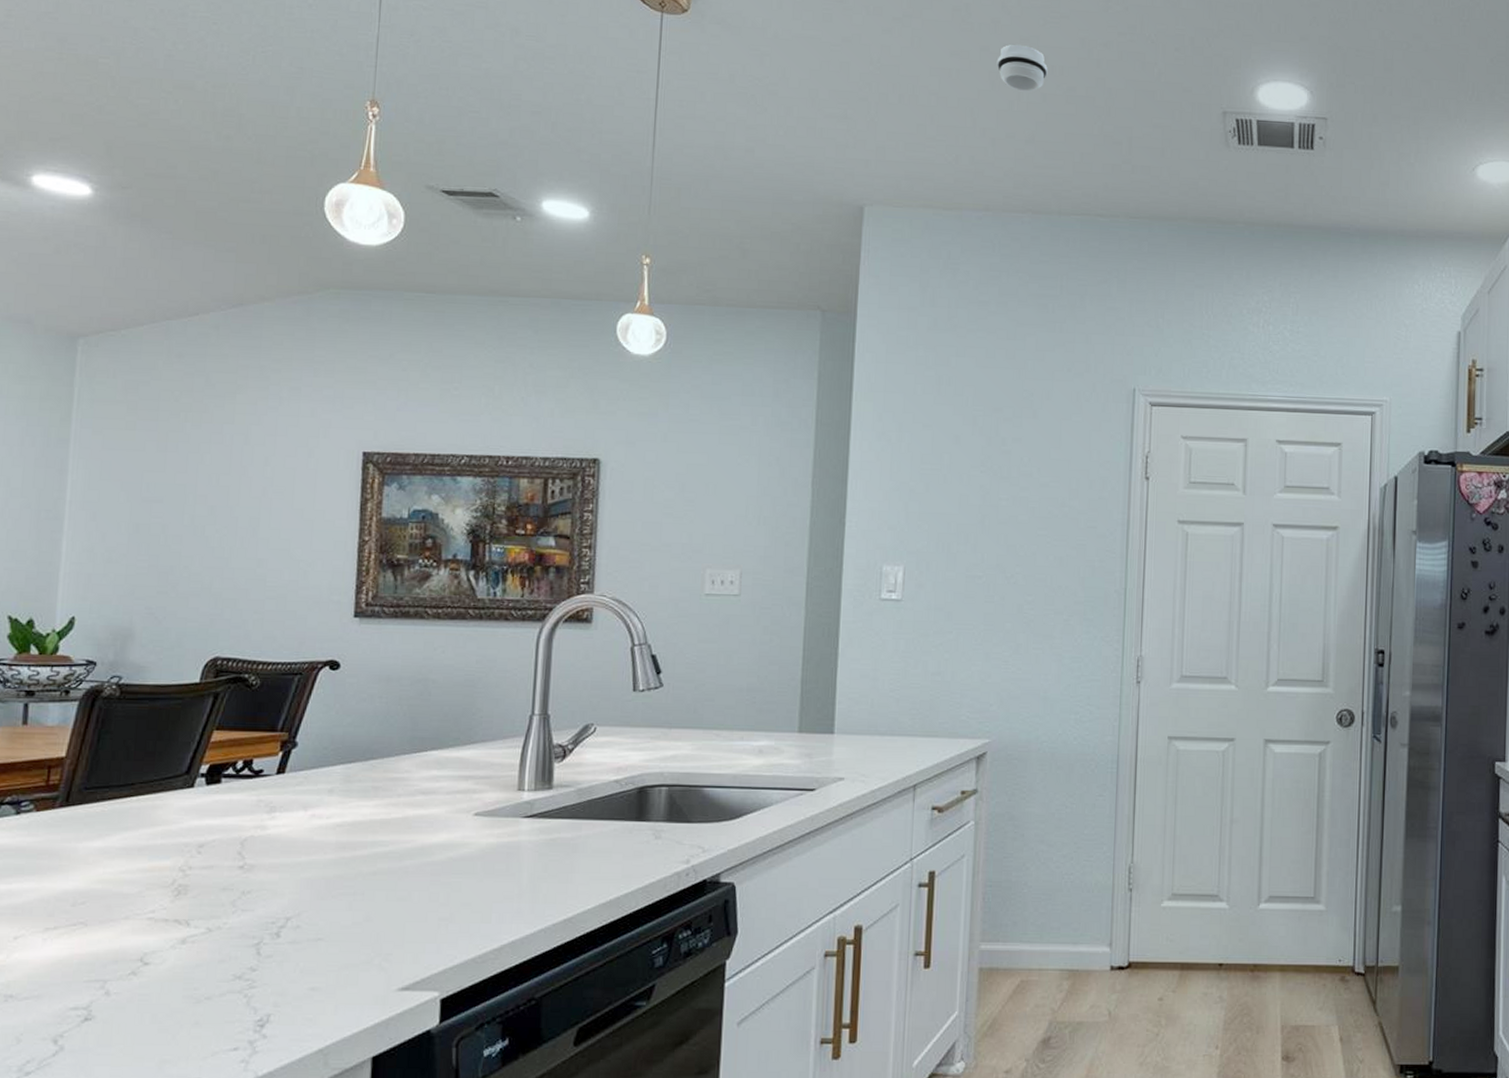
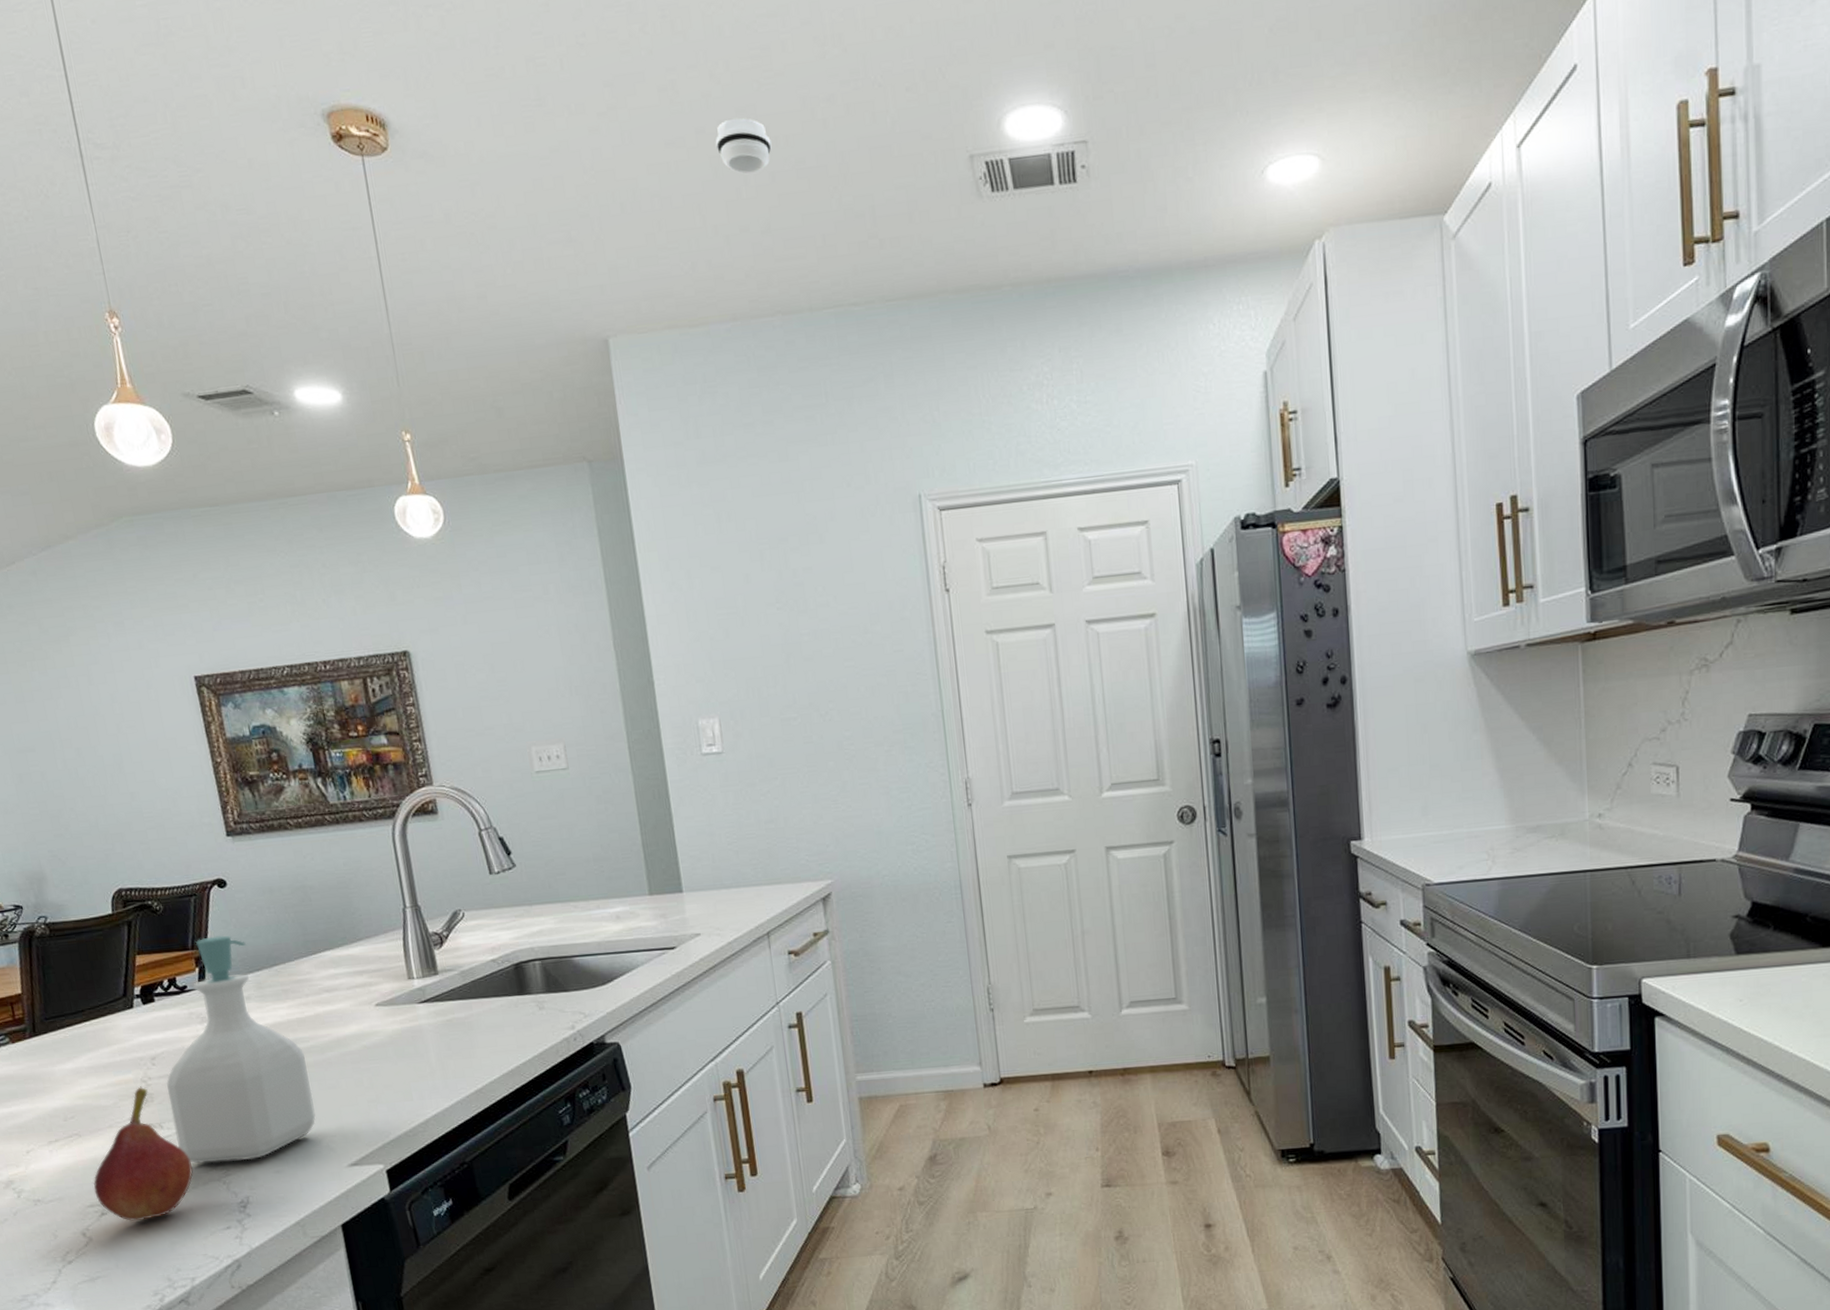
fruit: none [83,876,213,1032] -> present [93,1086,194,1221]
soap bottle: none [202,720,379,972] -> present [166,935,316,1164]

